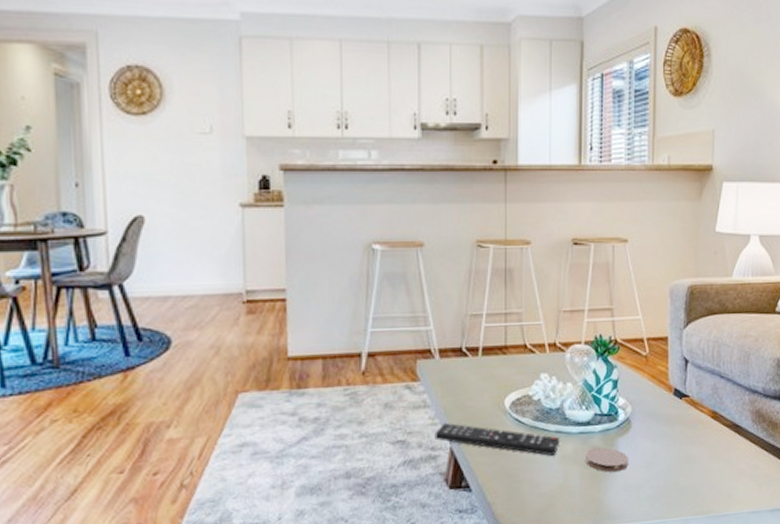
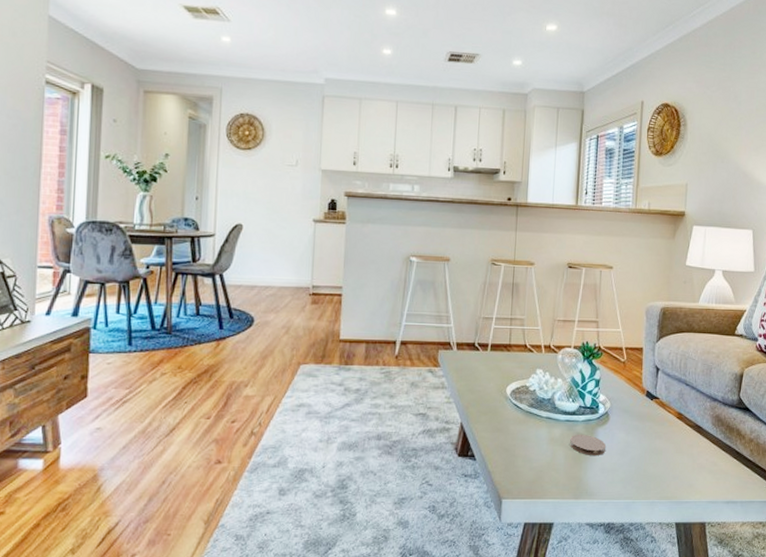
remote control: present [434,423,560,456] -> none [449,403,550,437]

